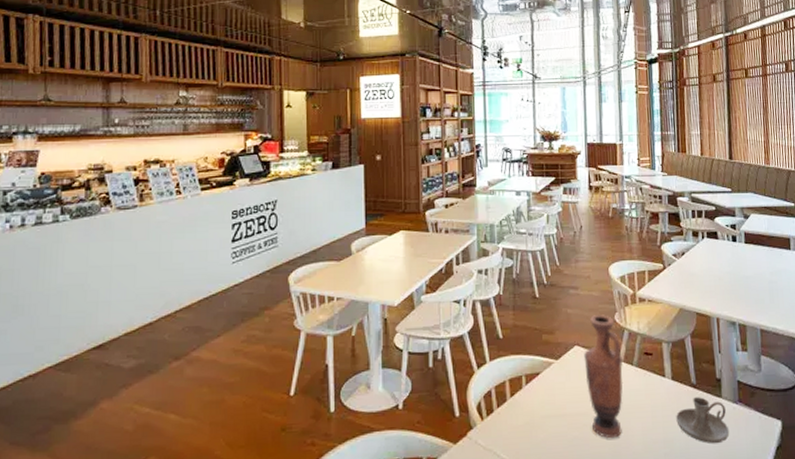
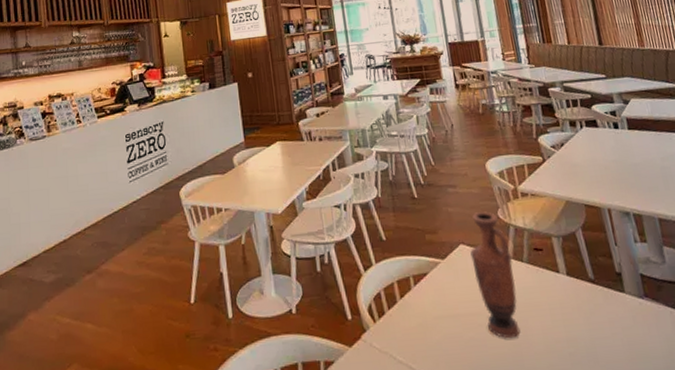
candle holder: present [676,397,730,444] -> none [576,292,639,343]

